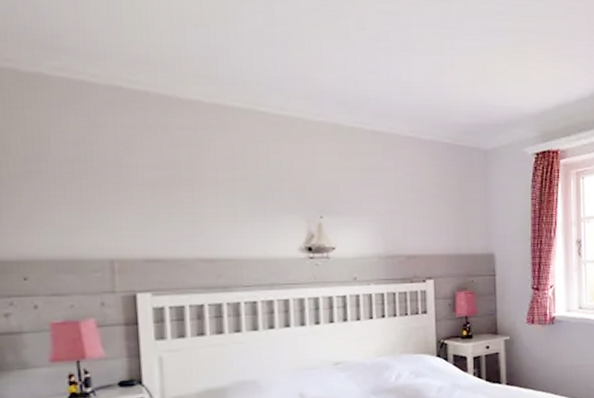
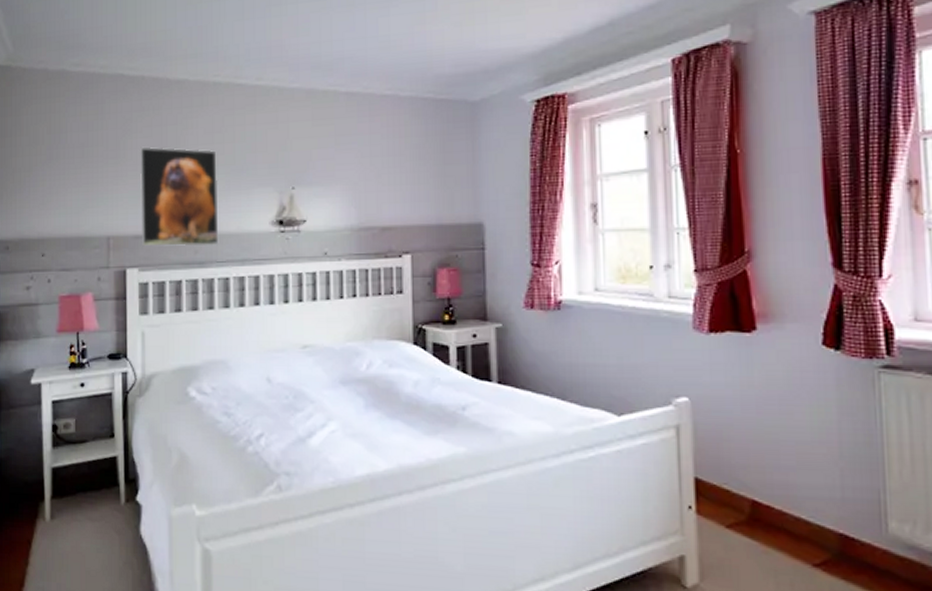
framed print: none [147,166,245,271] -> present [139,146,219,247]

